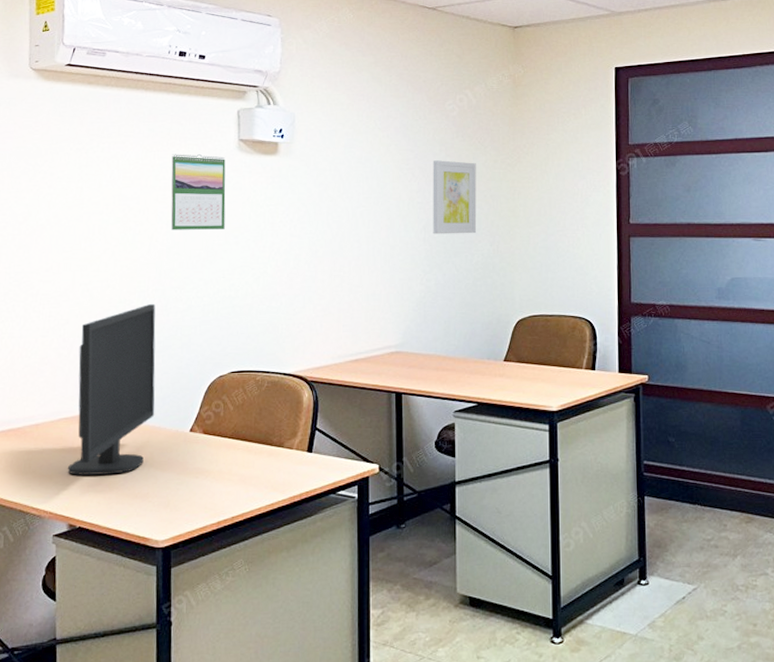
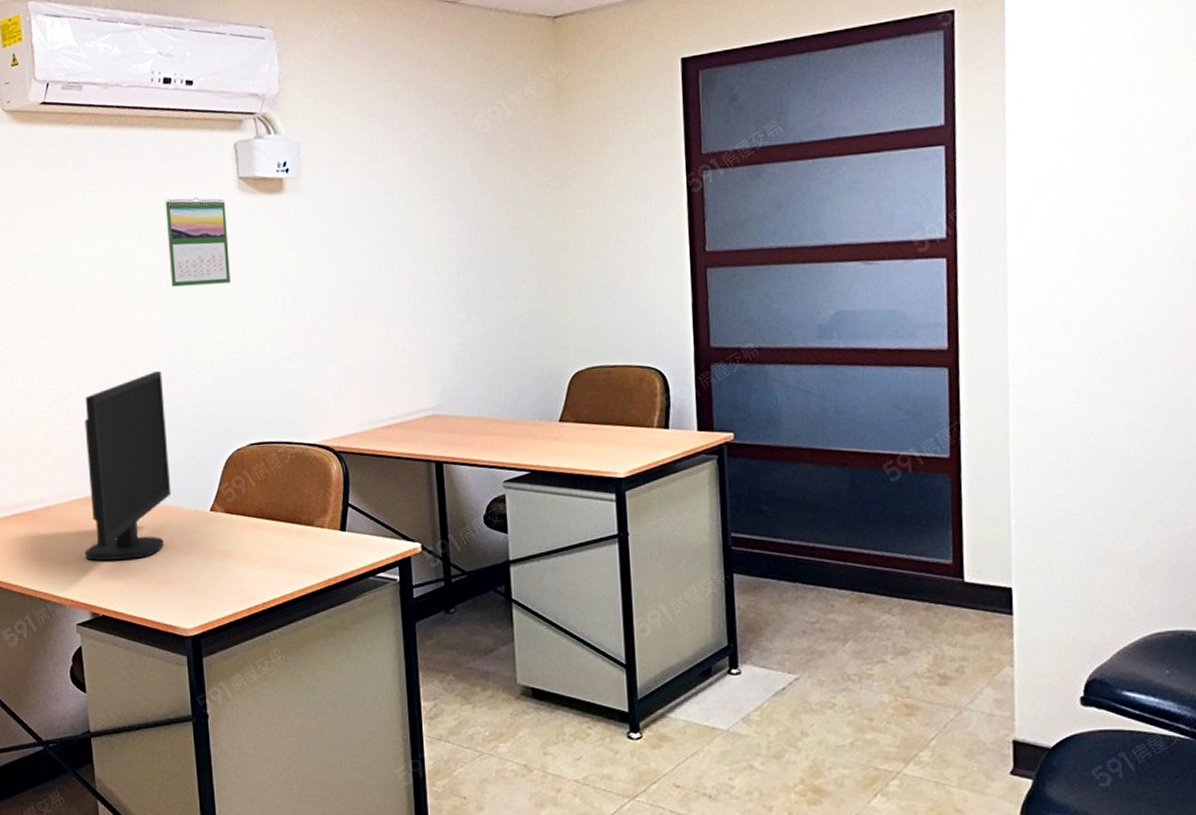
wall art: present [433,160,477,235] -> none [463,187,520,277]

